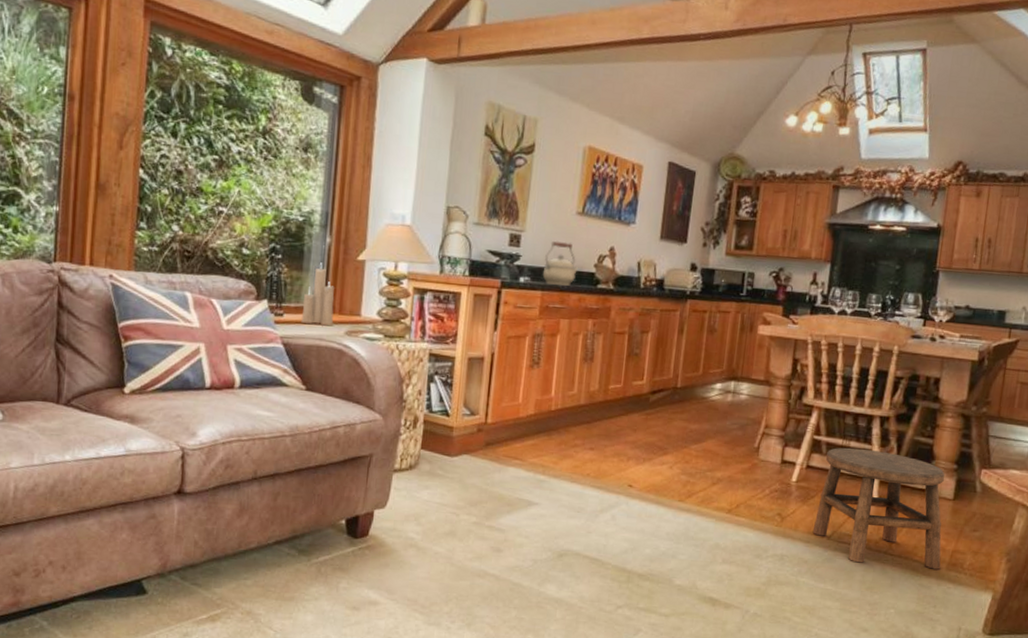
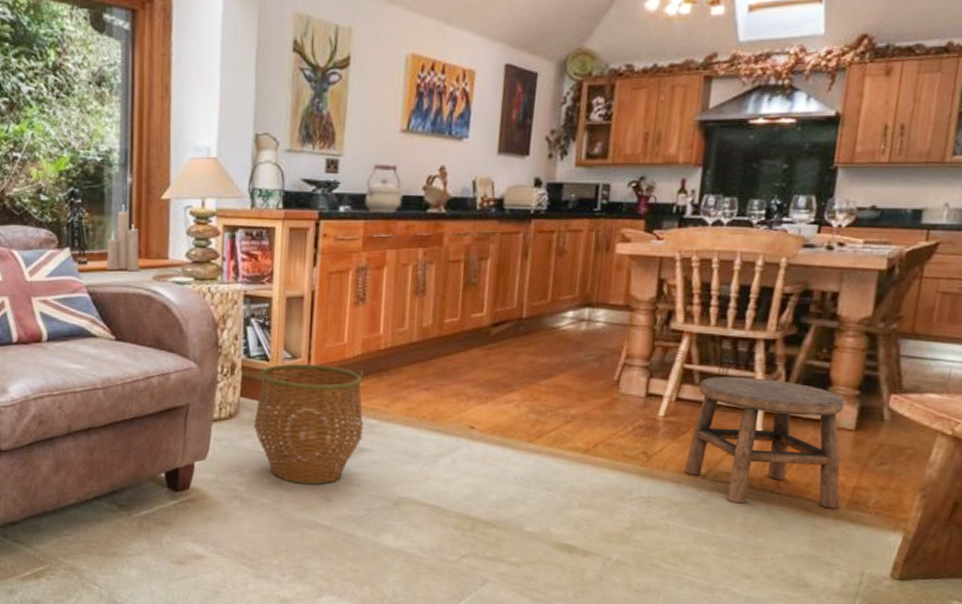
basket: none [432,420,536,536] -> present [254,363,364,485]

